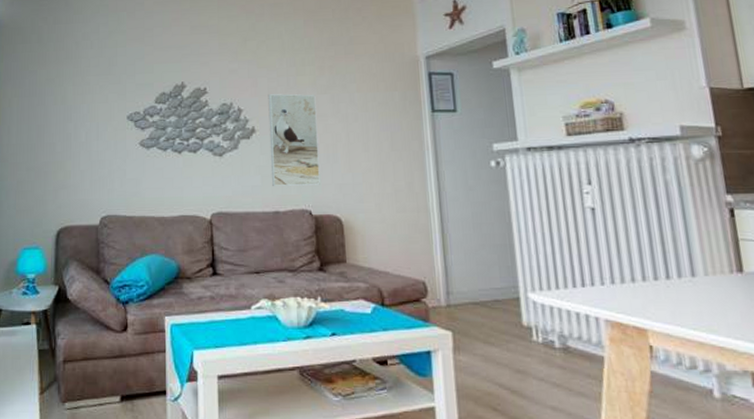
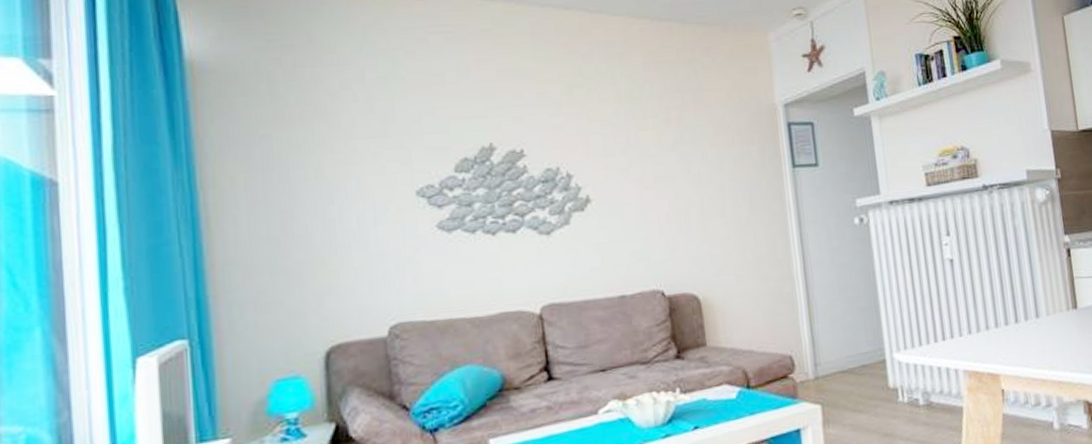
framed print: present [268,94,320,186] -> none [603,153,673,266]

